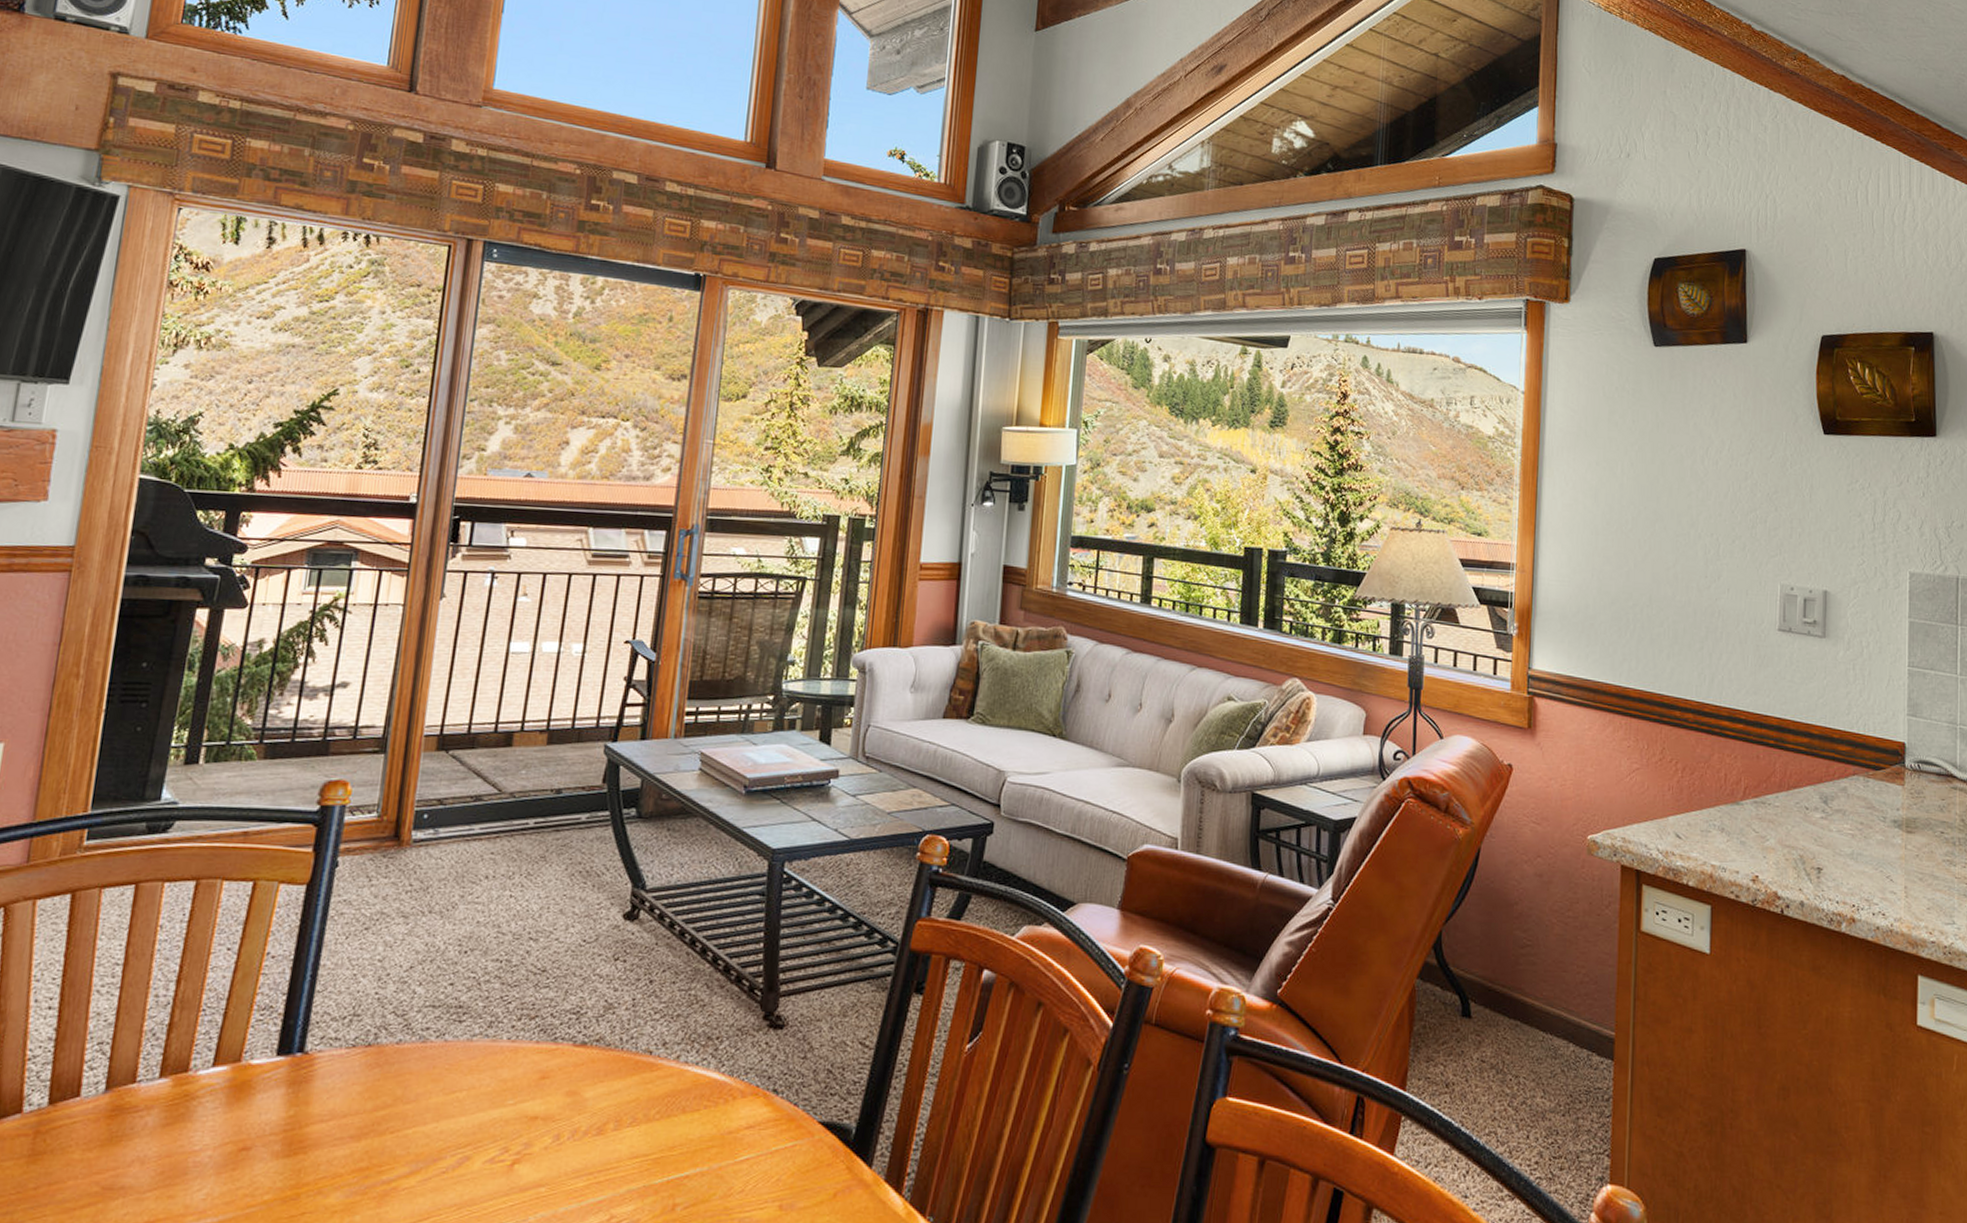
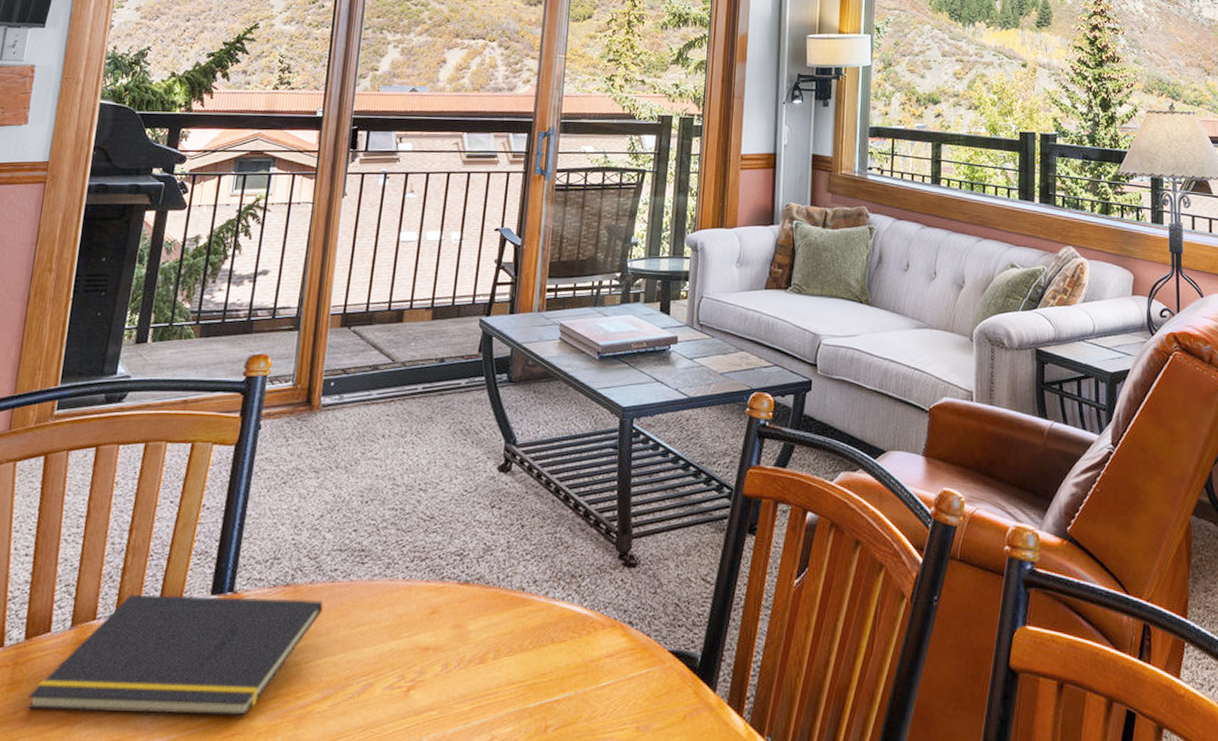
notepad: none [52,1054,412,1193] -> present [28,594,323,716]

